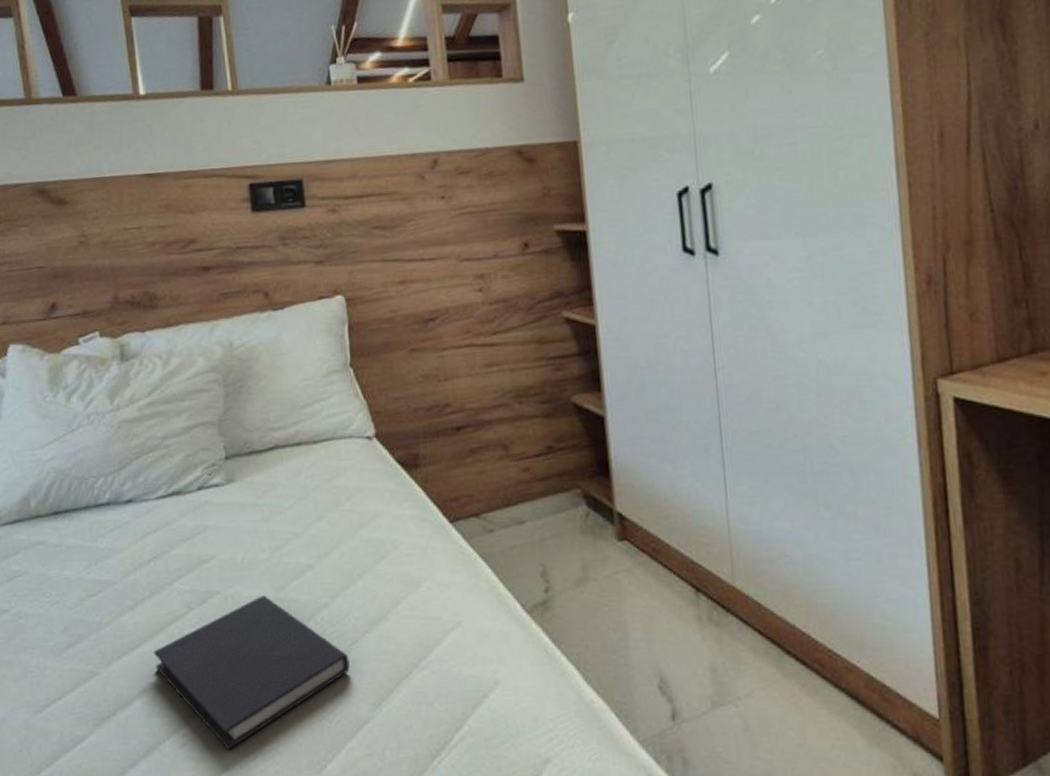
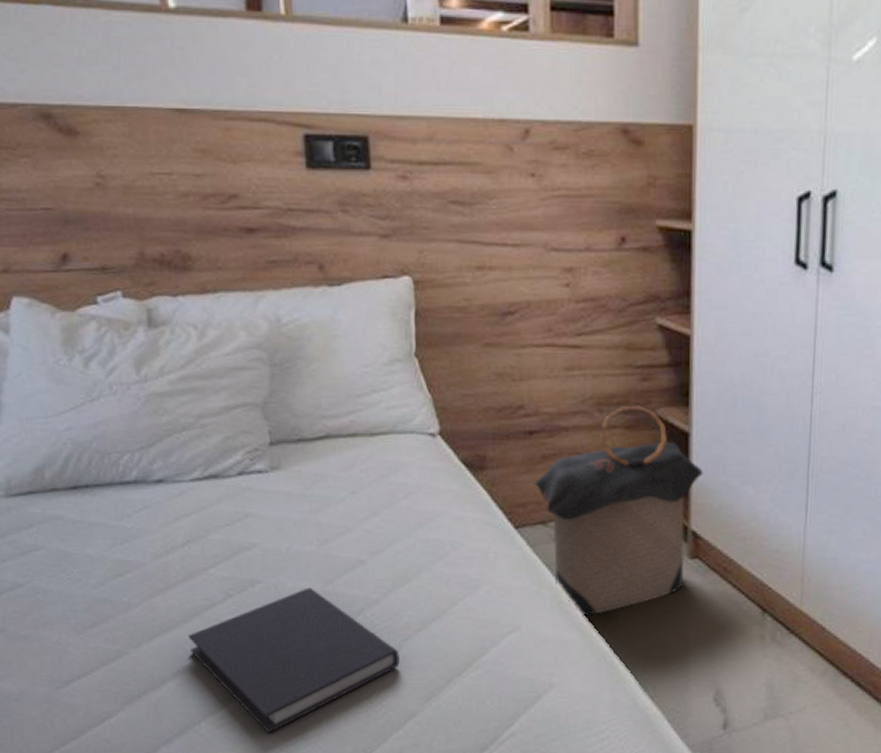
laundry hamper: none [463,394,622,608] -> present [532,405,703,617]

